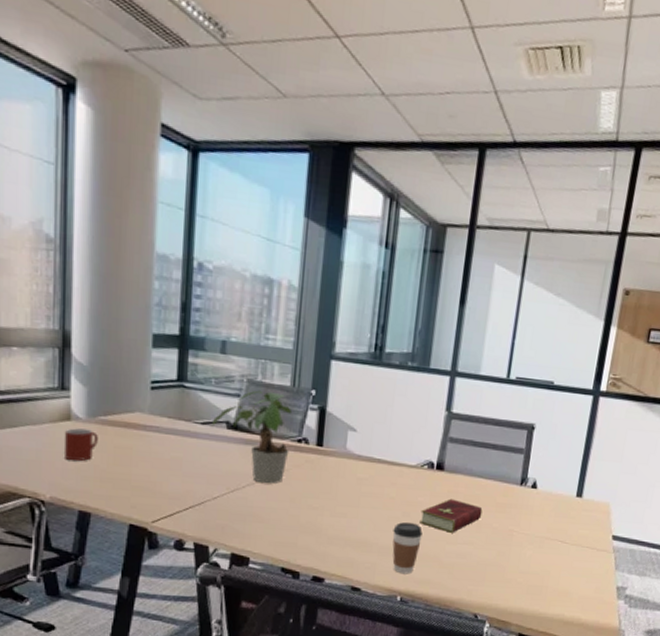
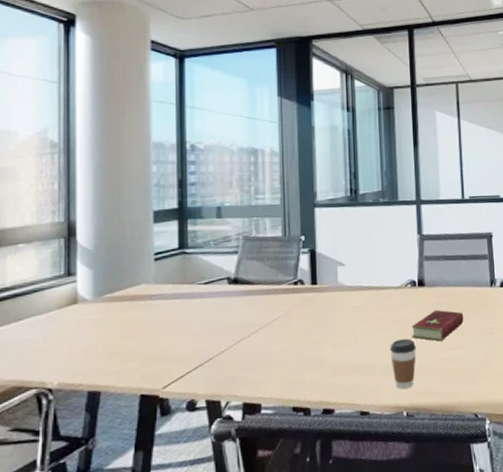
mug: present [63,428,98,462] -> none [71,308,105,343]
potted plant: present [211,390,293,484] -> none [214,243,288,329]

